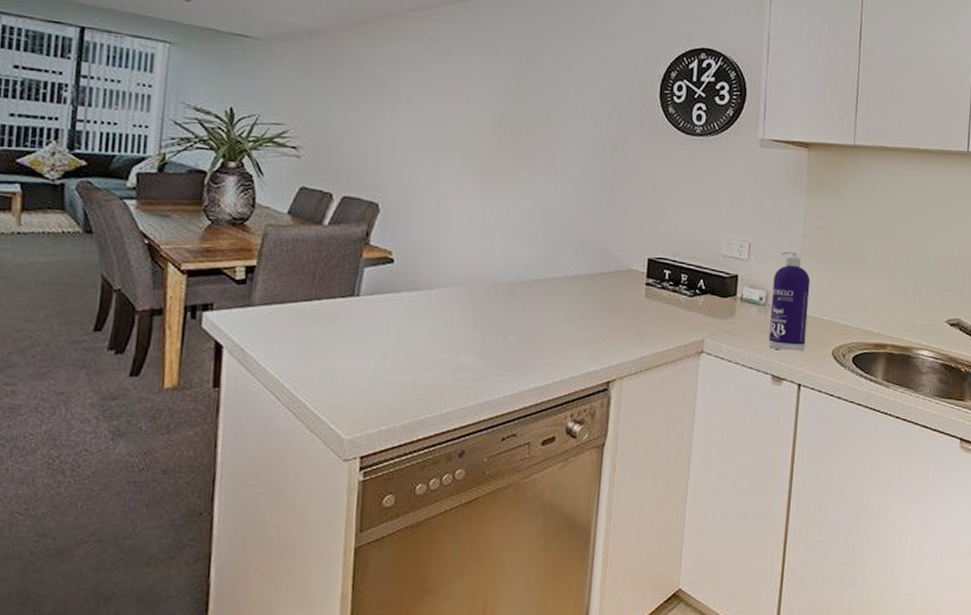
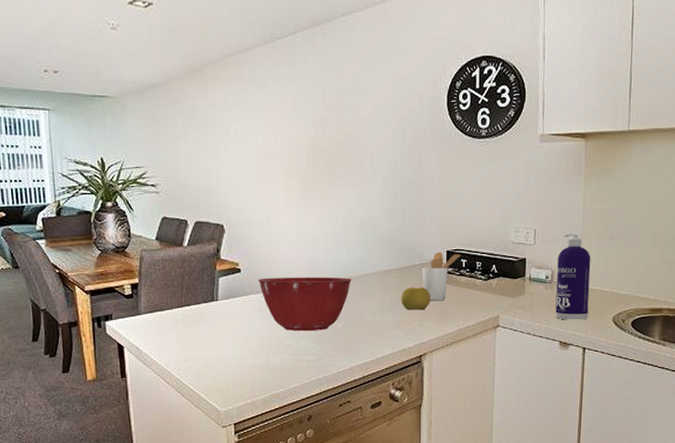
mixing bowl: none [414,272,532,343] -> present [258,277,352,332]
fruit: none [590,298,625,327] -> present [401,287,430,311]
utensil holder: none [616,259,665,317] -> present [421,252,461,301]

